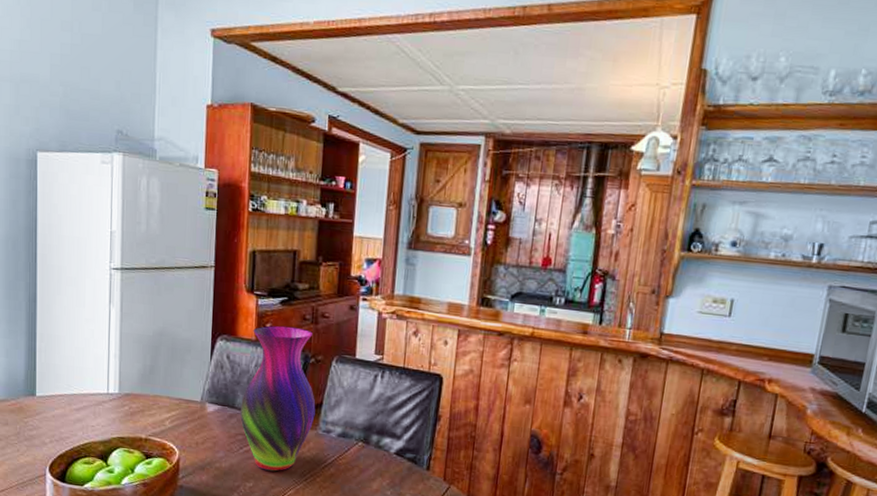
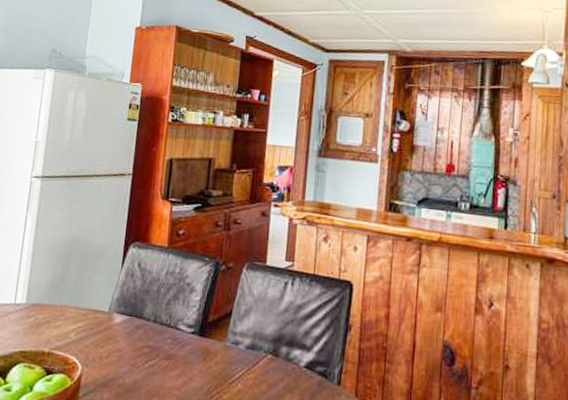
vase: present [239,325,316,472] -> none [147,232,225,388]

